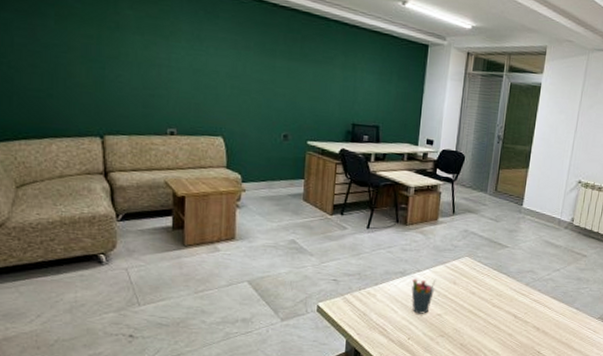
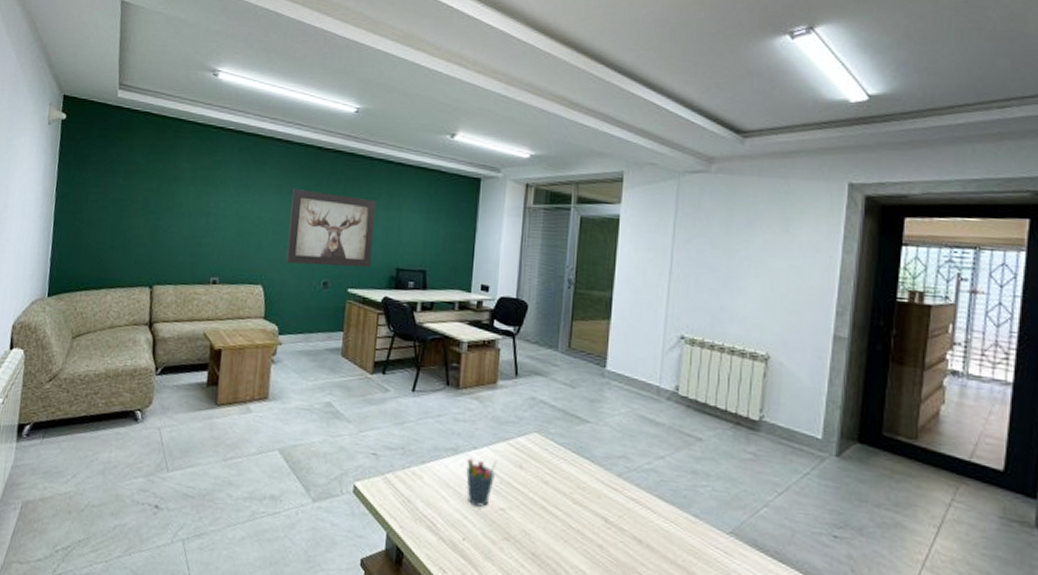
wall art: none [245,44,333,123] -> present [286,189,377,268]

